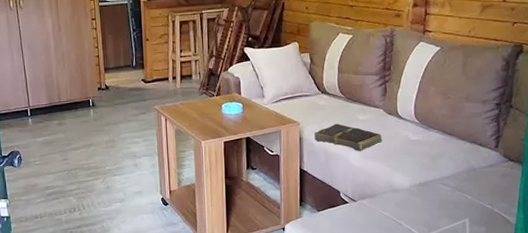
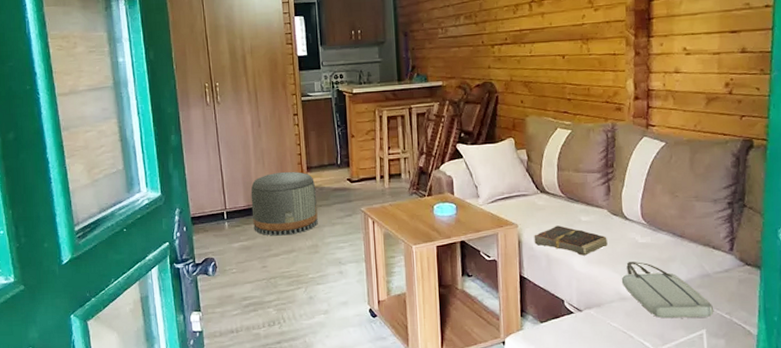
pouf: none [52,72,115,132] -> present [250,171,318,236]
tote bag: none [393,157,477,209] -> present [621,262,714,319]

